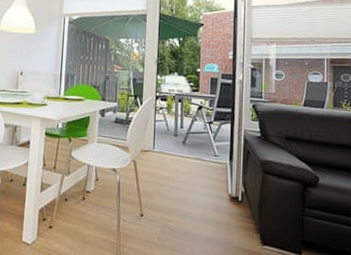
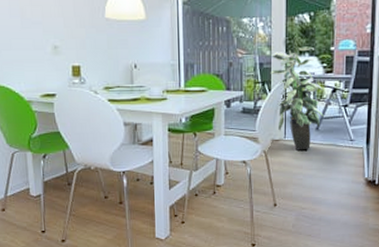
indoor plant: none [142,66,190,163] -> present [270,46,324,151]

